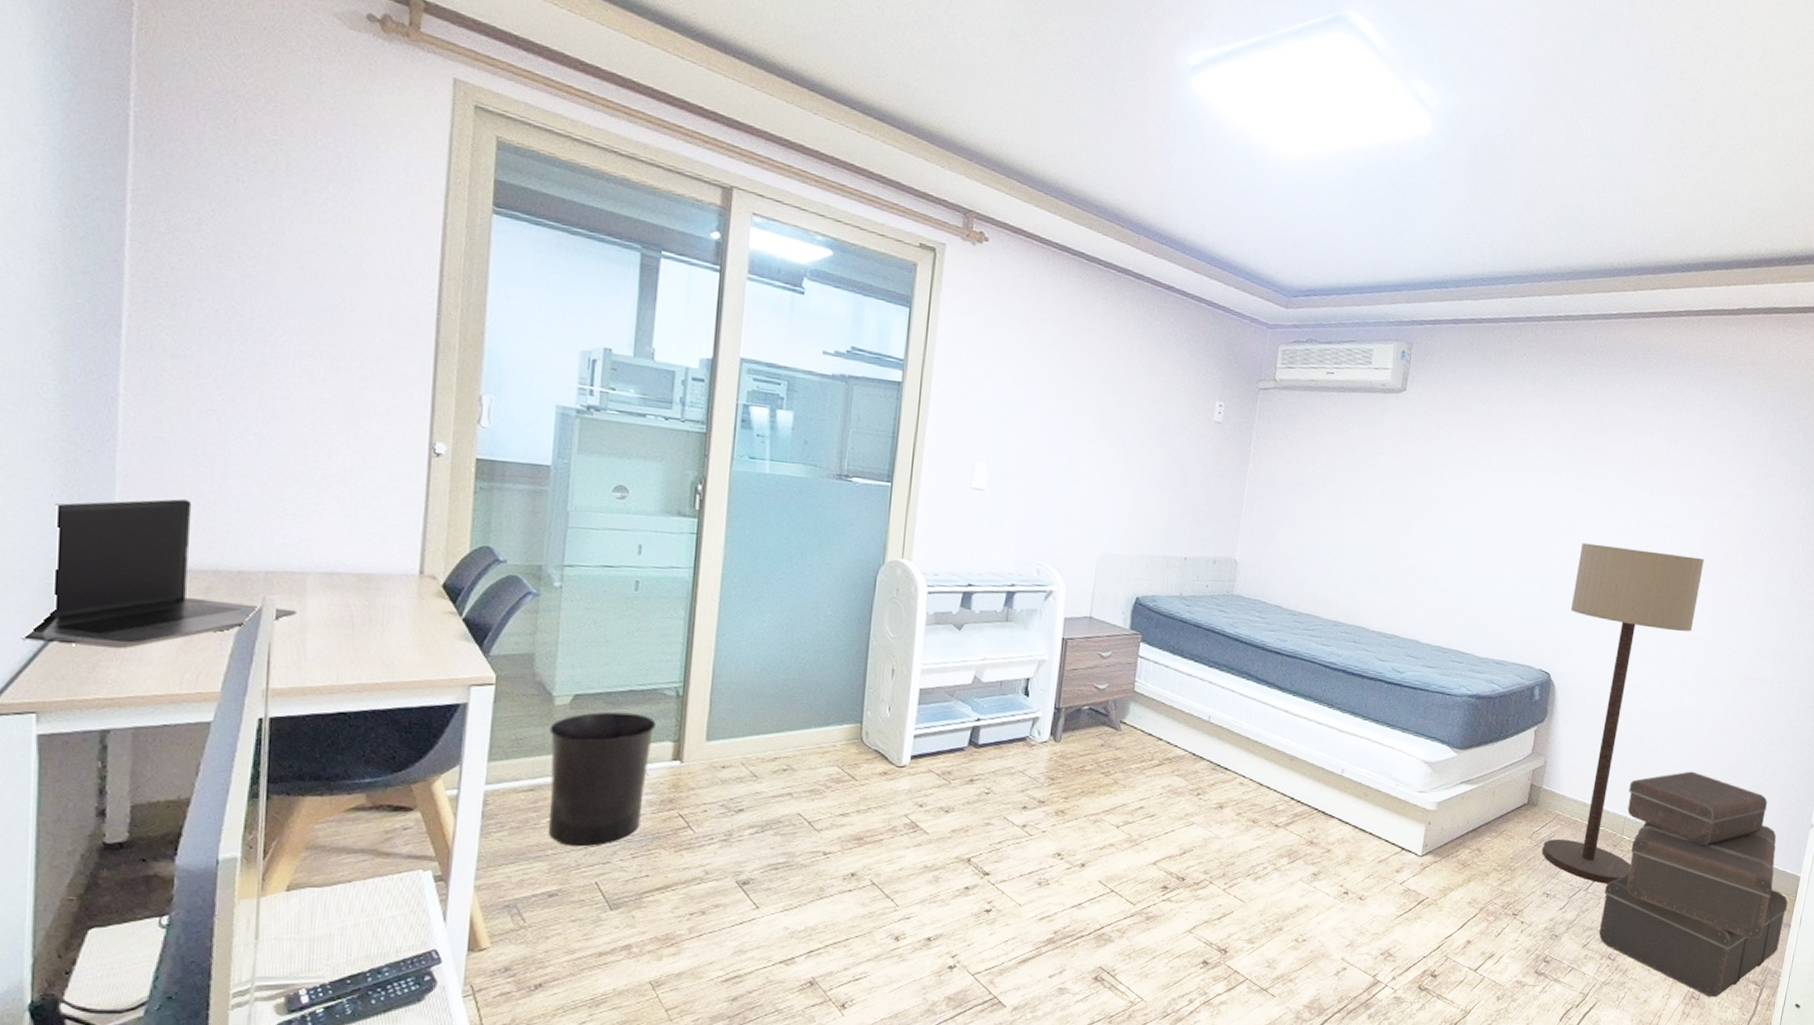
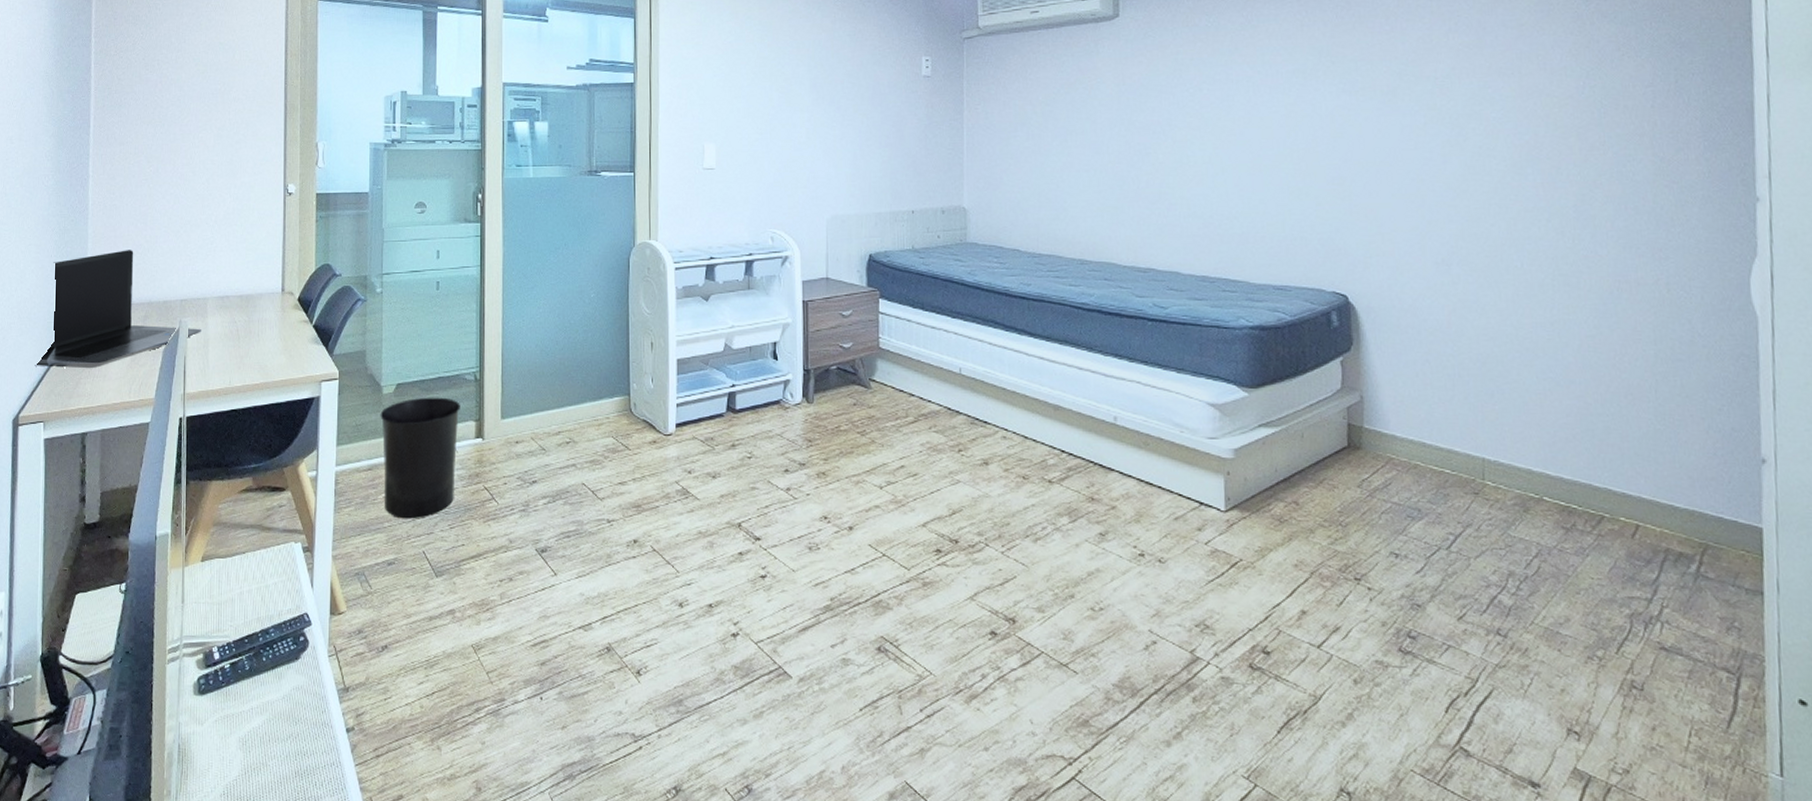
floor lamp: present [1542,543,1704,884] -> none [1357,146,1527,541]
suitcase: present [1598,771,1788,998] -> none [1474,399,1753,689]

